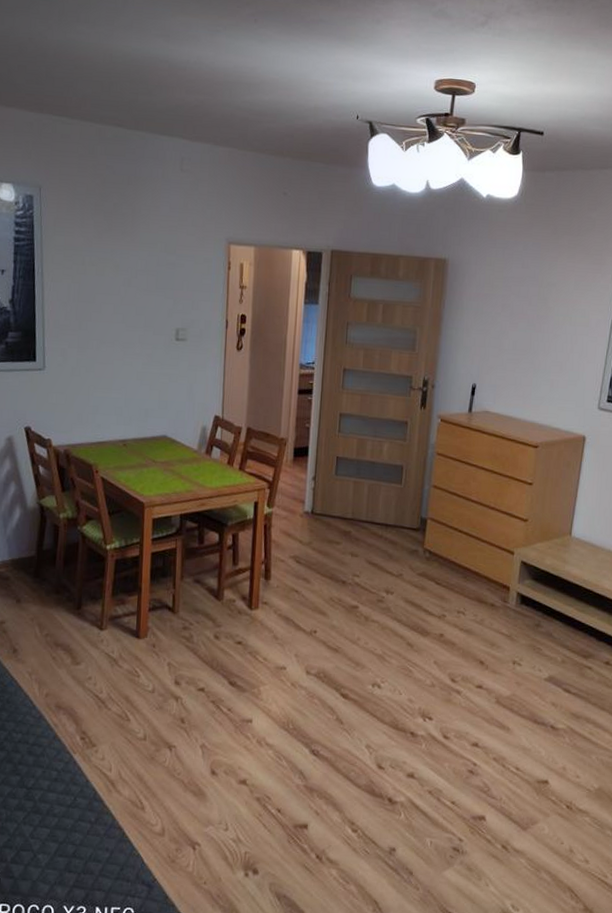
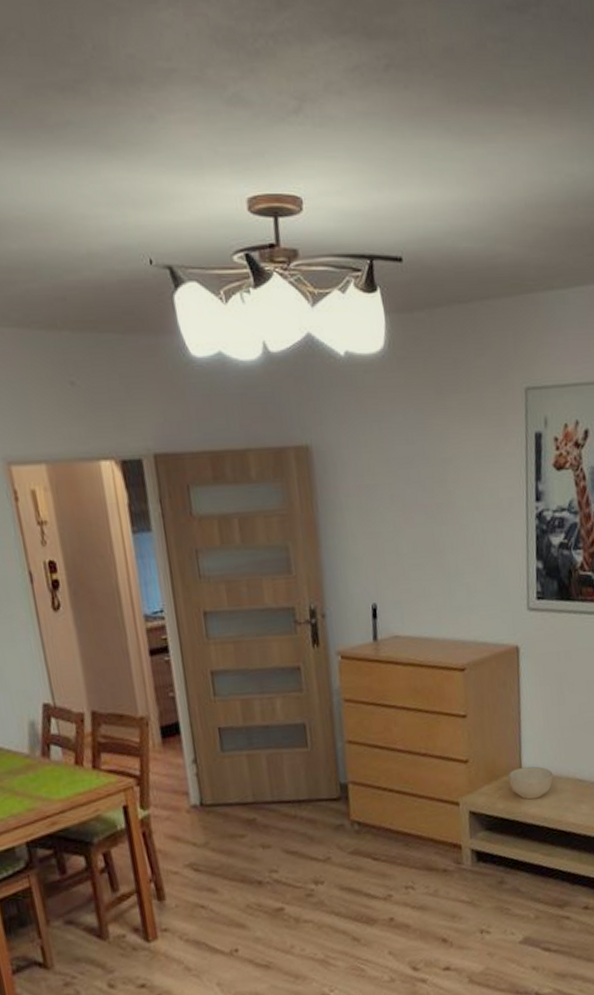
bowl: none [559,534,597,563] -> present [508,766,553,800]

